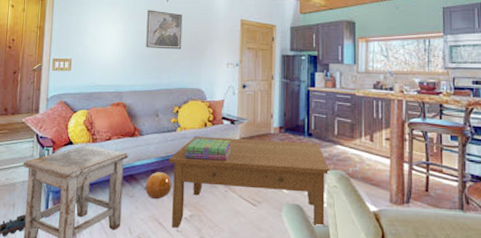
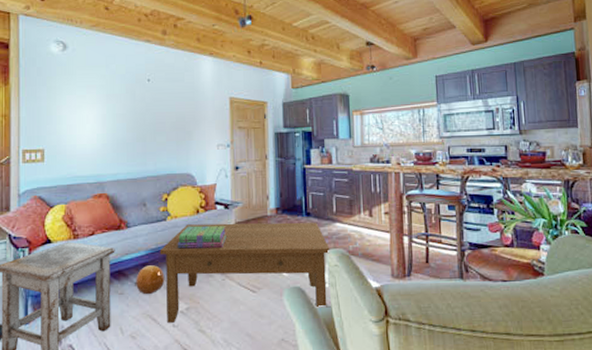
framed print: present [146,10,183,50] -> none [127,91,167,133]

